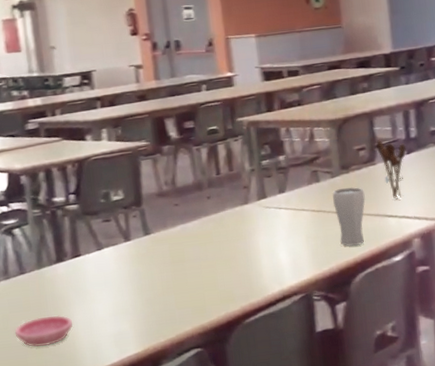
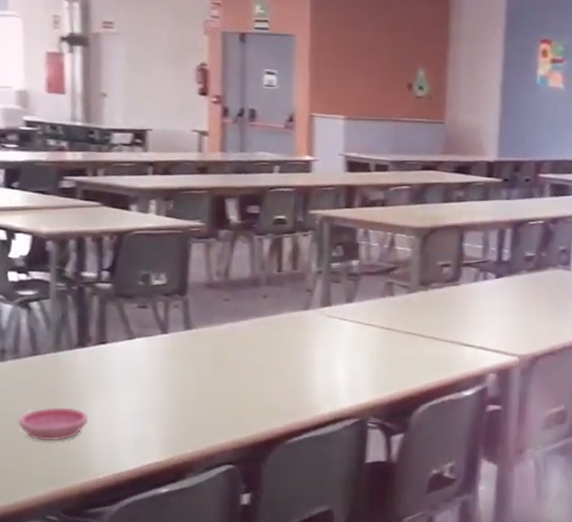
drinking glass: present [332,186,365,246] -> none [406,306,442,372]
utensil holder: present [376,140,407,199] -> none [462,258,496,327]

